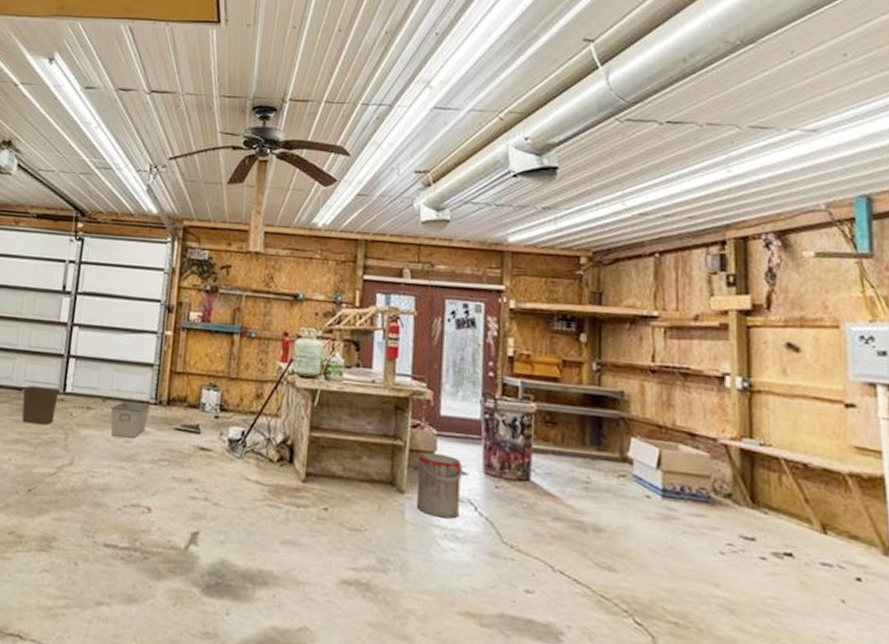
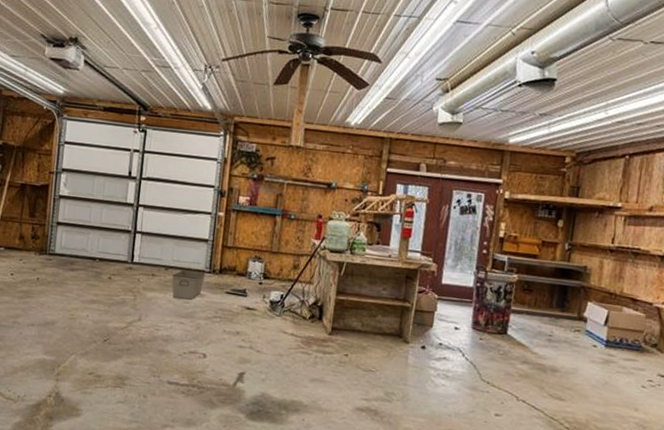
garbage can: present [22,385,61,426] -> none [96,256,129,289]
paint can: present [416,452,463,519] -> none [417,312,456,363]

